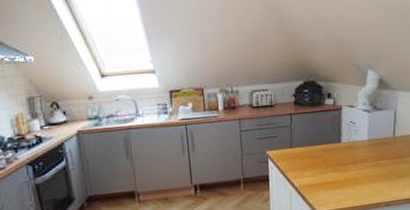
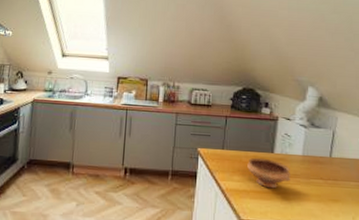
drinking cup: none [317,149,359,178] -> present [247,157,290,189]

